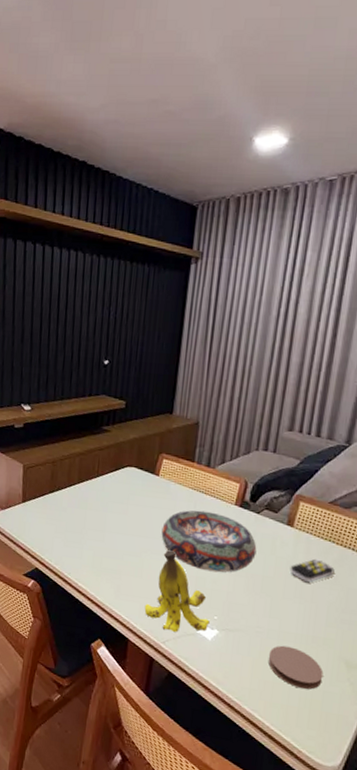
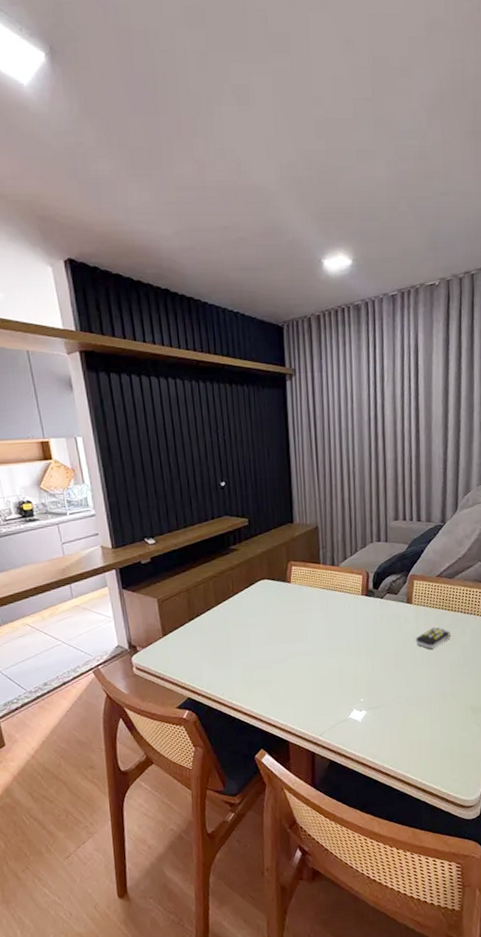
banana: present [144,551,210,633] -> none [298,649,358,724]
decorative bowl: present [161,510,257,573] -> none [301,606,386,660]
coaster: present [267,645,324,690] -> none [410,707,456,741]

